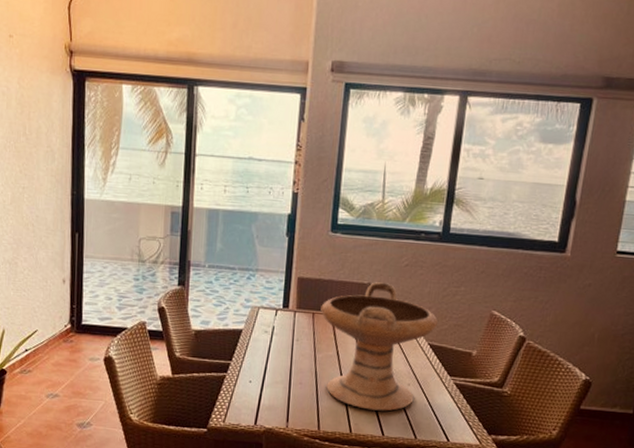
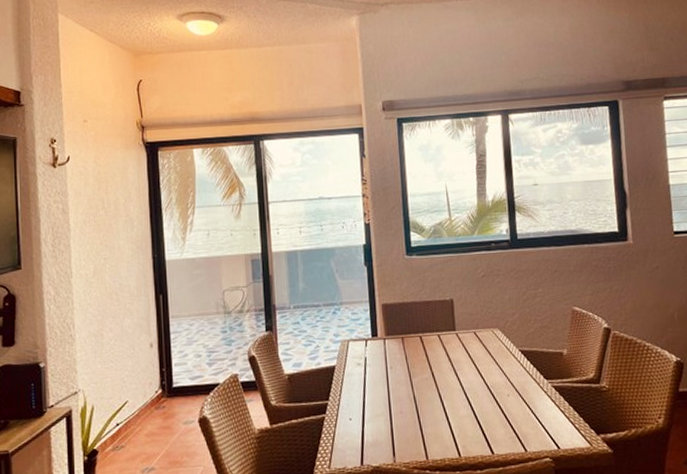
decorative bowl: present [320,282,438,411] -> none [409,296,524,429]

